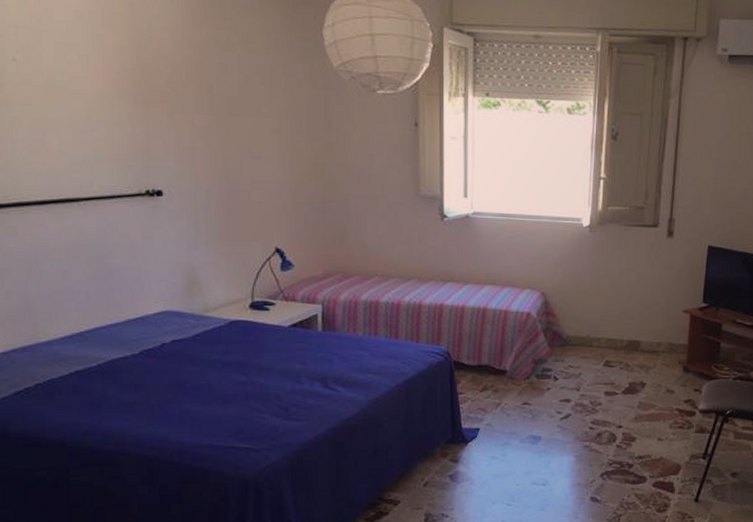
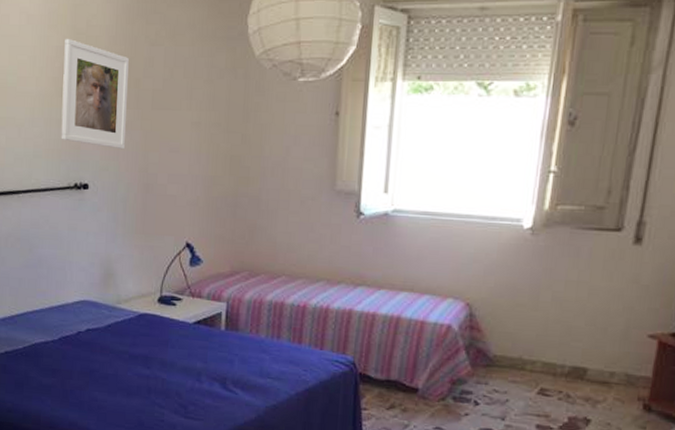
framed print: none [123,39,201,156] -> present [61,39,129,150]

